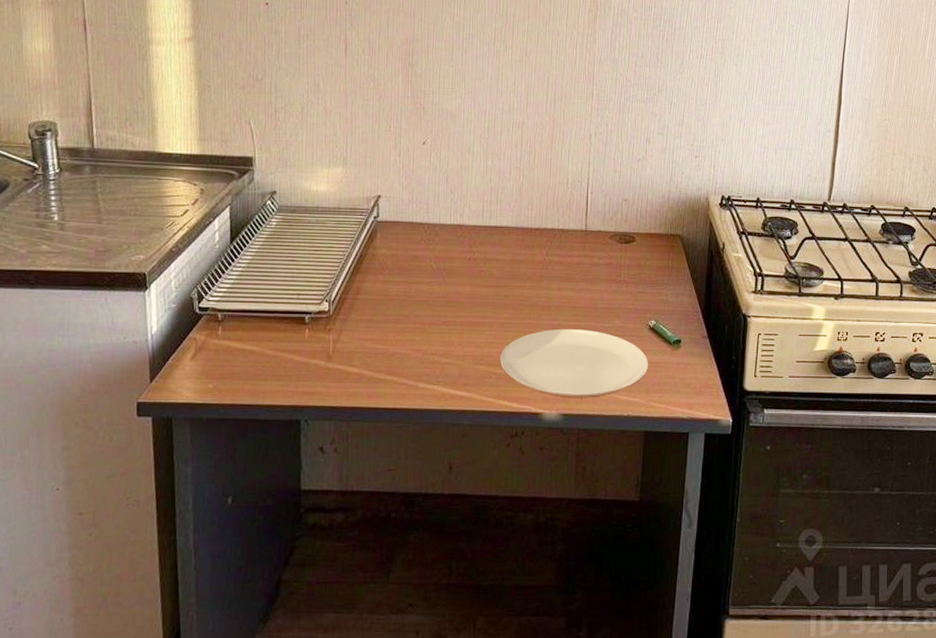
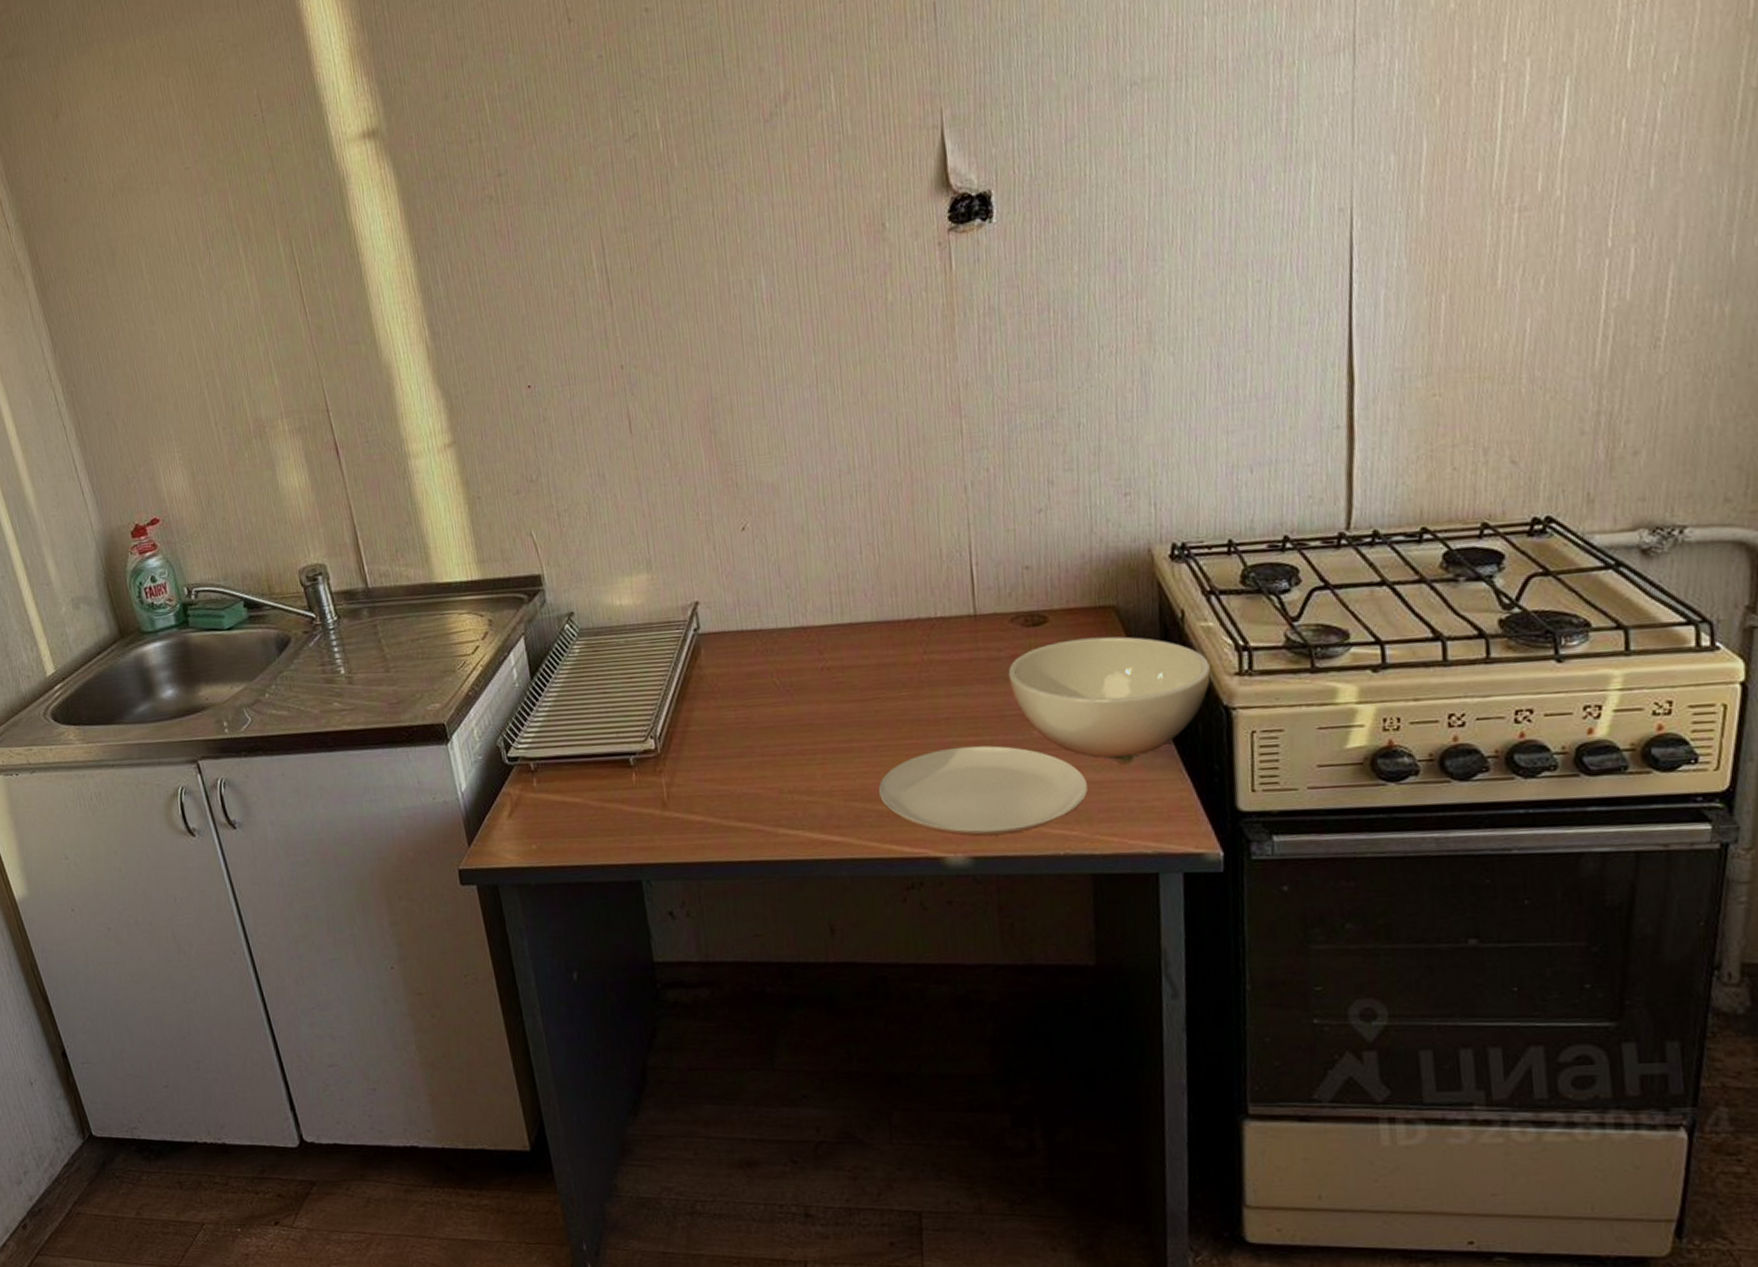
bowl: none [603,256,738,346] -> present [1008,636,1212,758]

